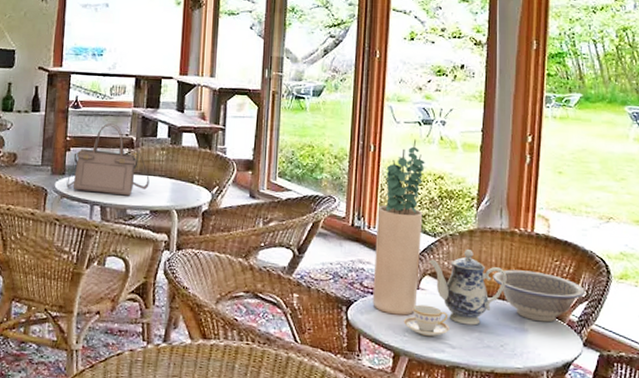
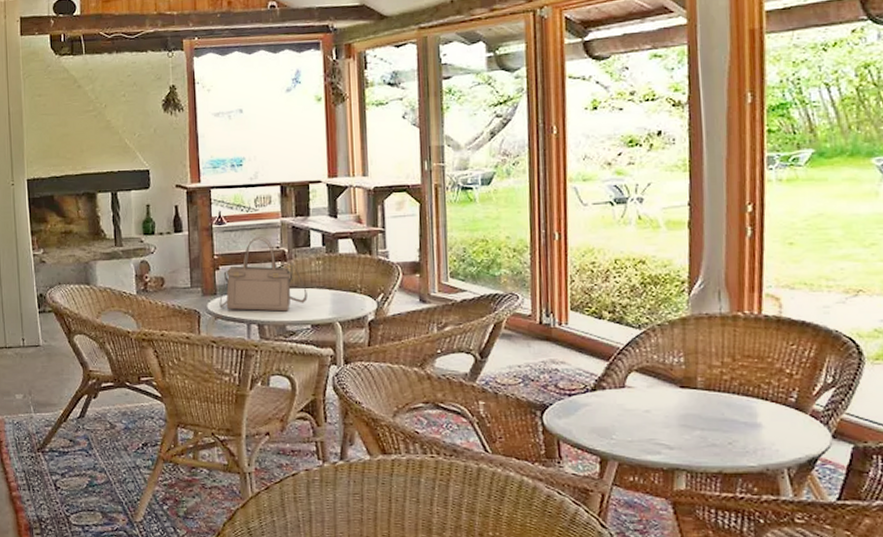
vase: present [372,139,425,316] -> none [568,221,624,417]
teacup: present [403,304,451,337] -> none [608,404,666,438]
teapot: present [428,248,507,326] -> none [634,338,732,423]
bowl: present [493,269,585,323] -> none [713,358,831,414]

